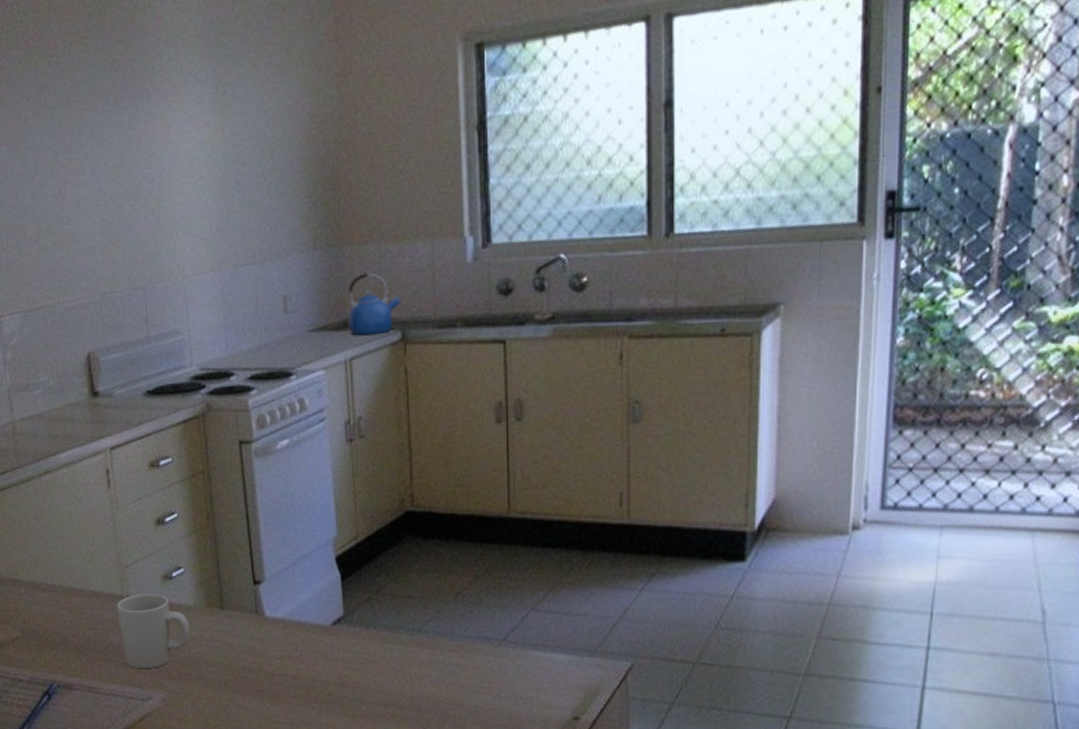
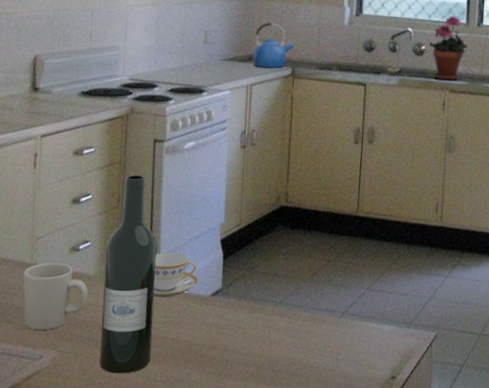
wine bottle: none [202,485,270,716] -> present [99,174,157,374]
teacup: none [259,576,315,629] -> present [153,252,199,298]
potted plant: none [592,226,652,322] -> present [428,15,468,80]

